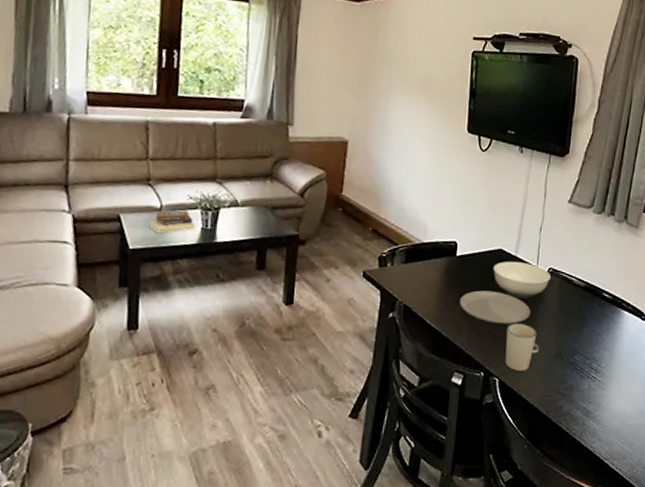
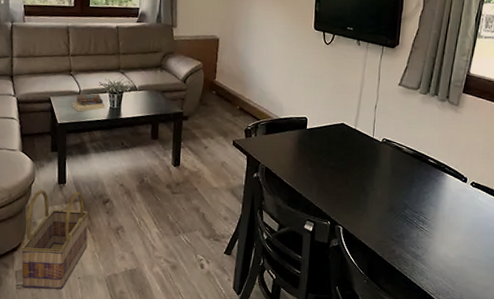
basket: none [71,338,169,473] -> present [20,190,89,290]
plate: present [459,290,531,326] -> none [309,156,368,185]
bowl: present [493,261,551,298] -> none [336,133,384,163]
cup: present [505,322,540,371] -> none [347,182,376,221]

